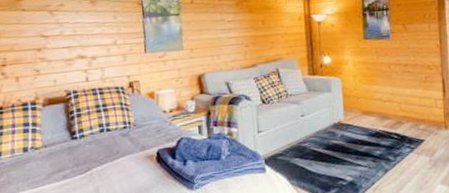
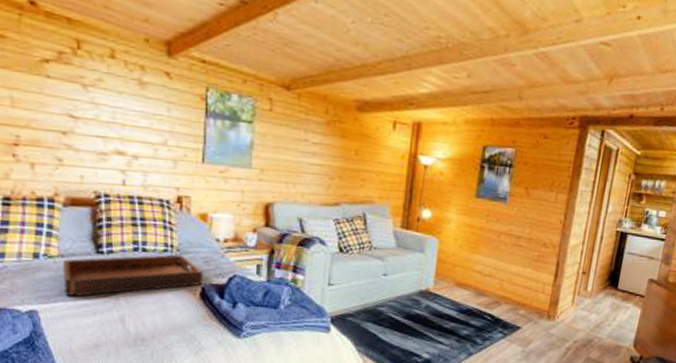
serving tray: none [46,128,157,178] -> present [63,254,203,297]

